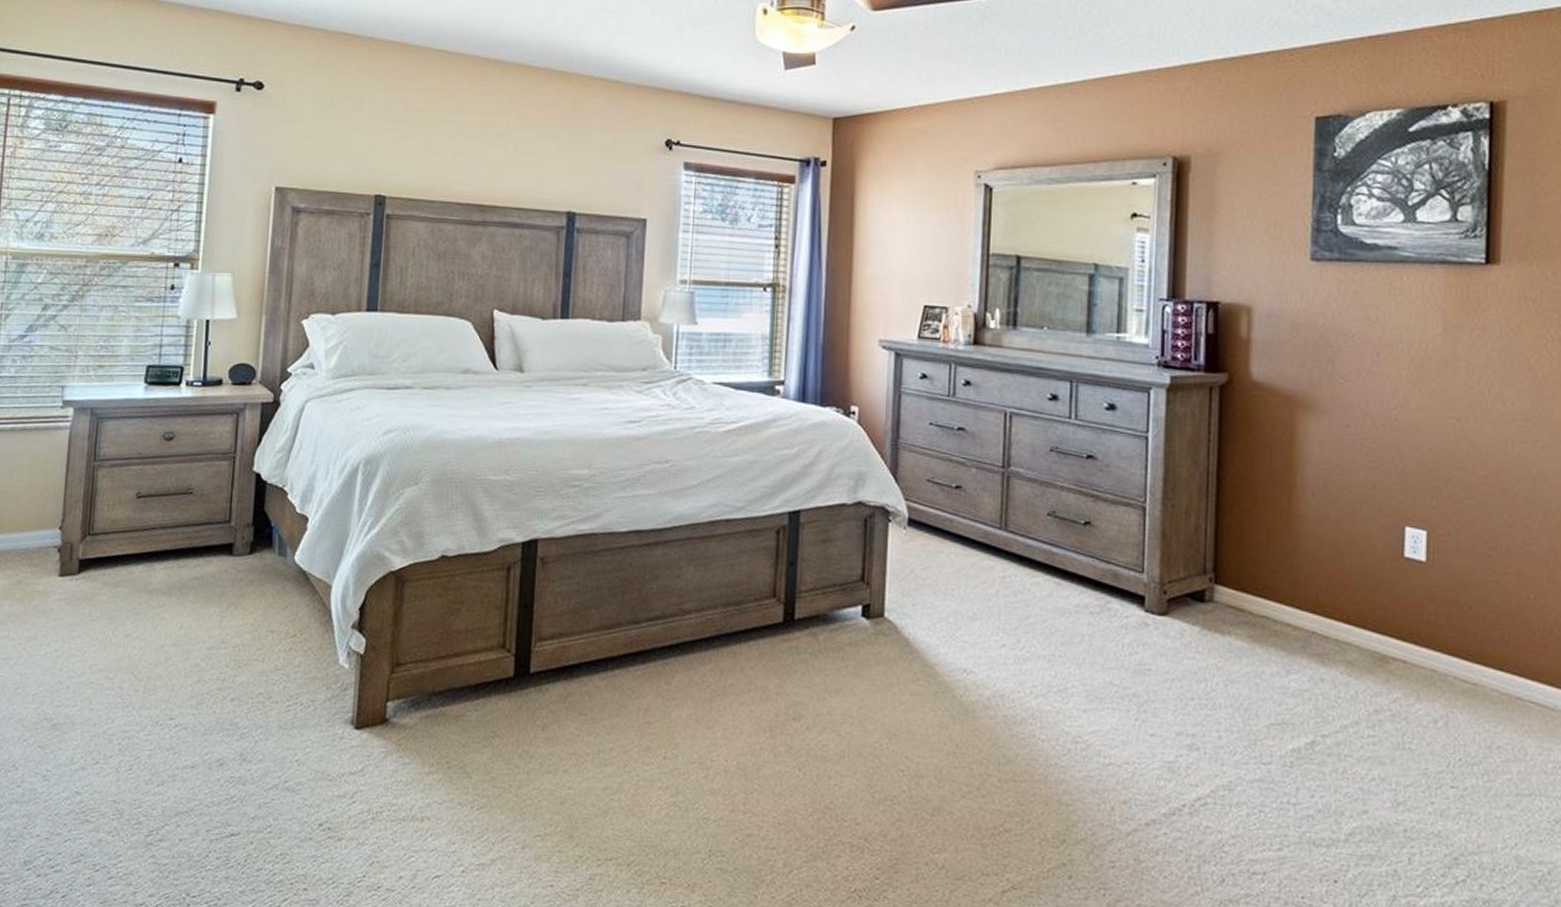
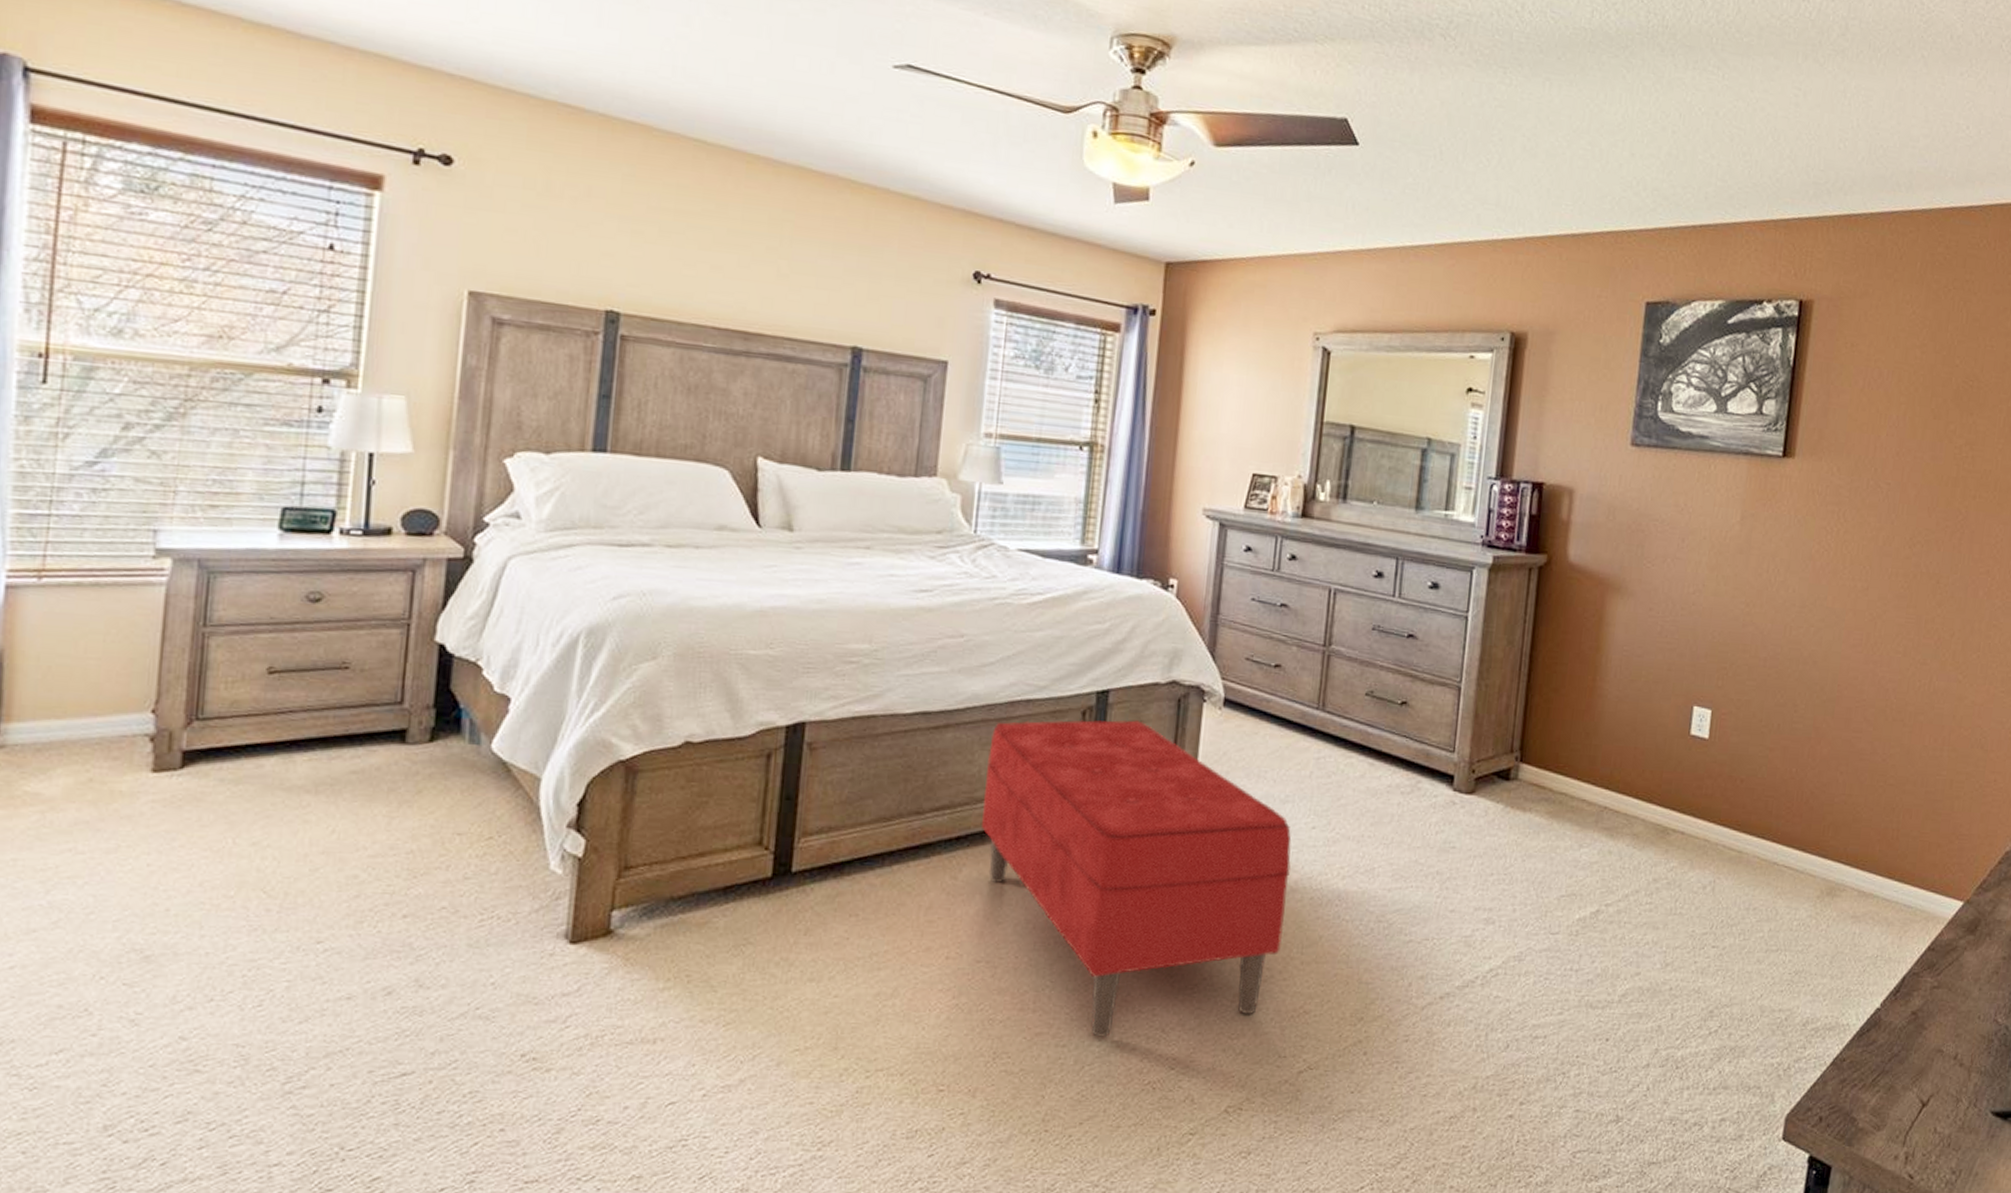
bench: none [691,538,982,843] -> present [982,720,1291,1037]

